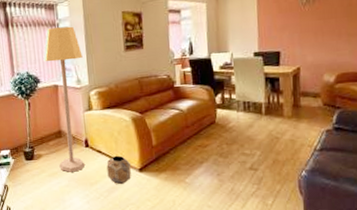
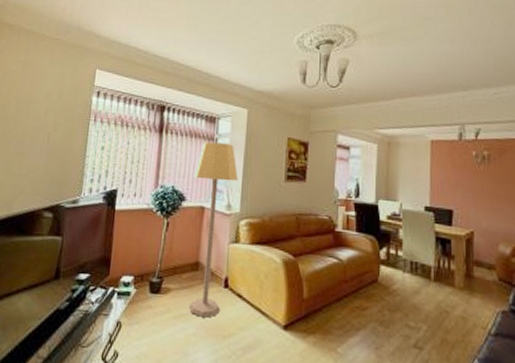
planter: present [106,155,131,185] -> none [245,304,274,344]

